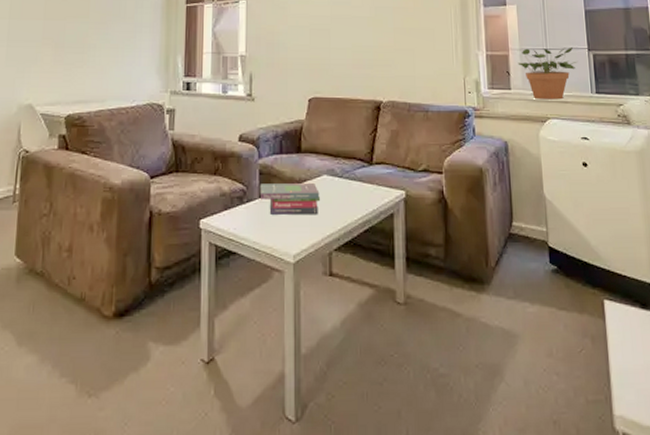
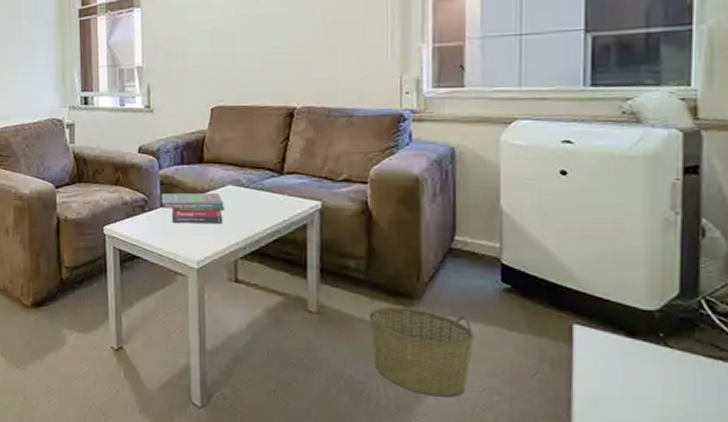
basket: none [448,292,534,383] -> present [368,305,474,398]
potted plant: present [517,47,577,100] -> none [476,30,566,97]

